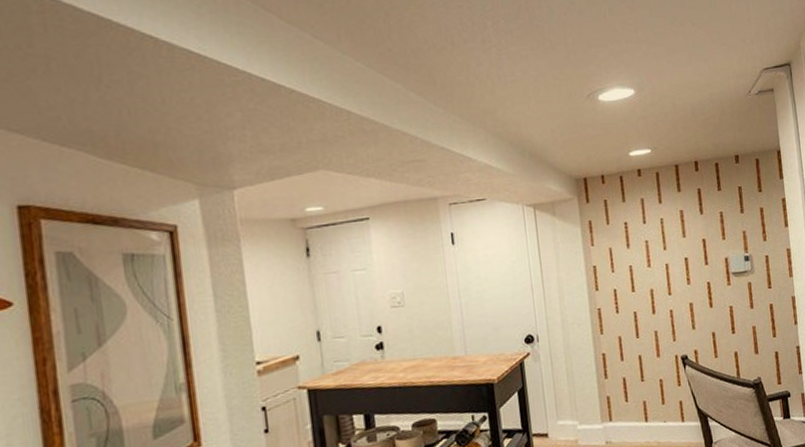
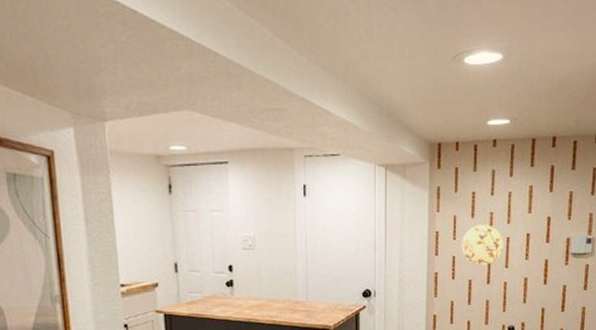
decorative plate: none [620,253,664,296] -> present [461,224,504,265]

